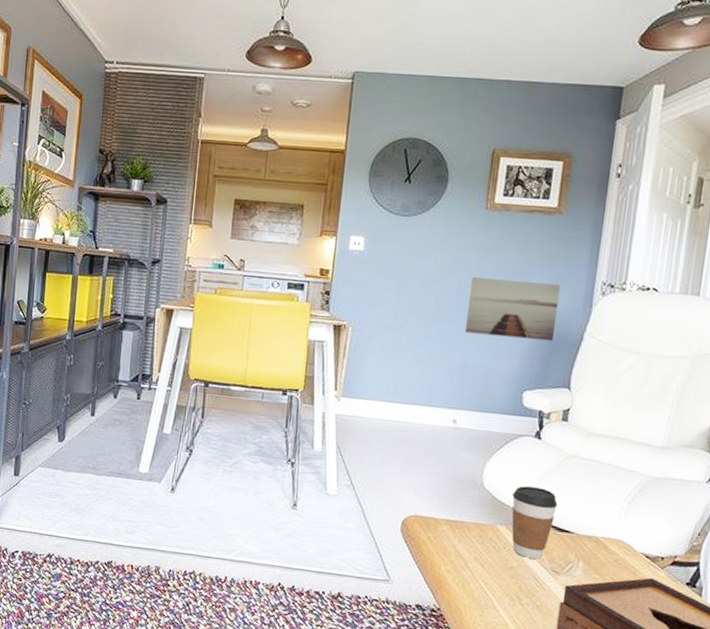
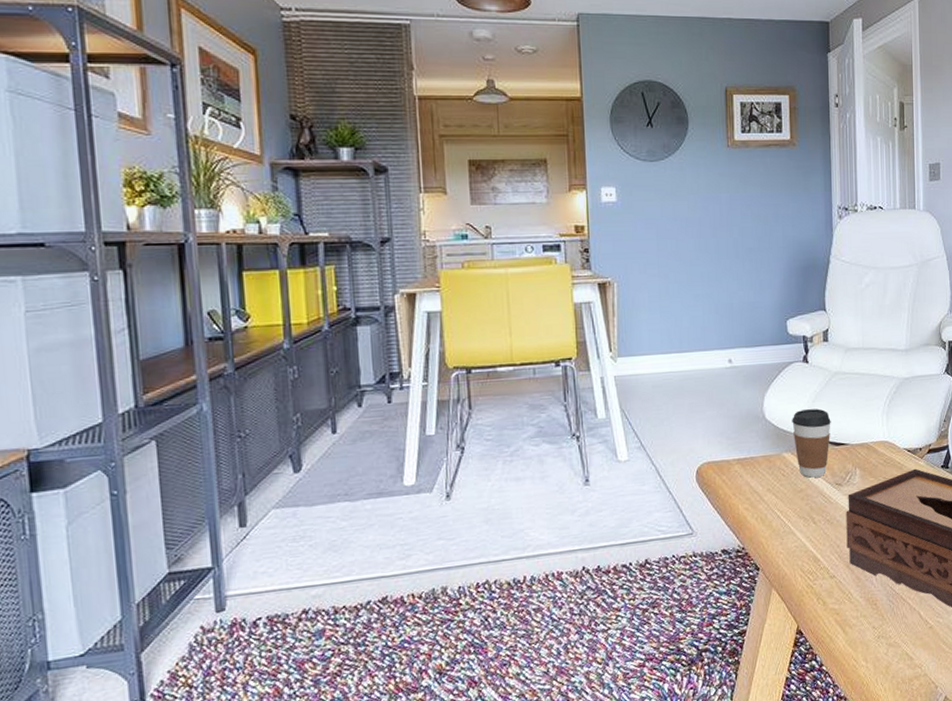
wall art: present [464,277,561,341] -> none [725,214,806,272]

